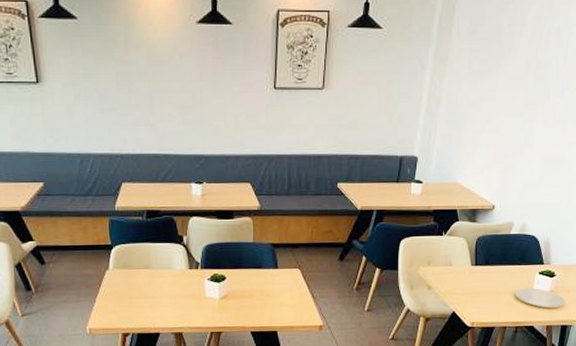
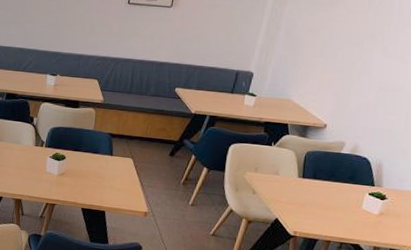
plate: present [515,288,566,309] -> none [341,206,396,231]

